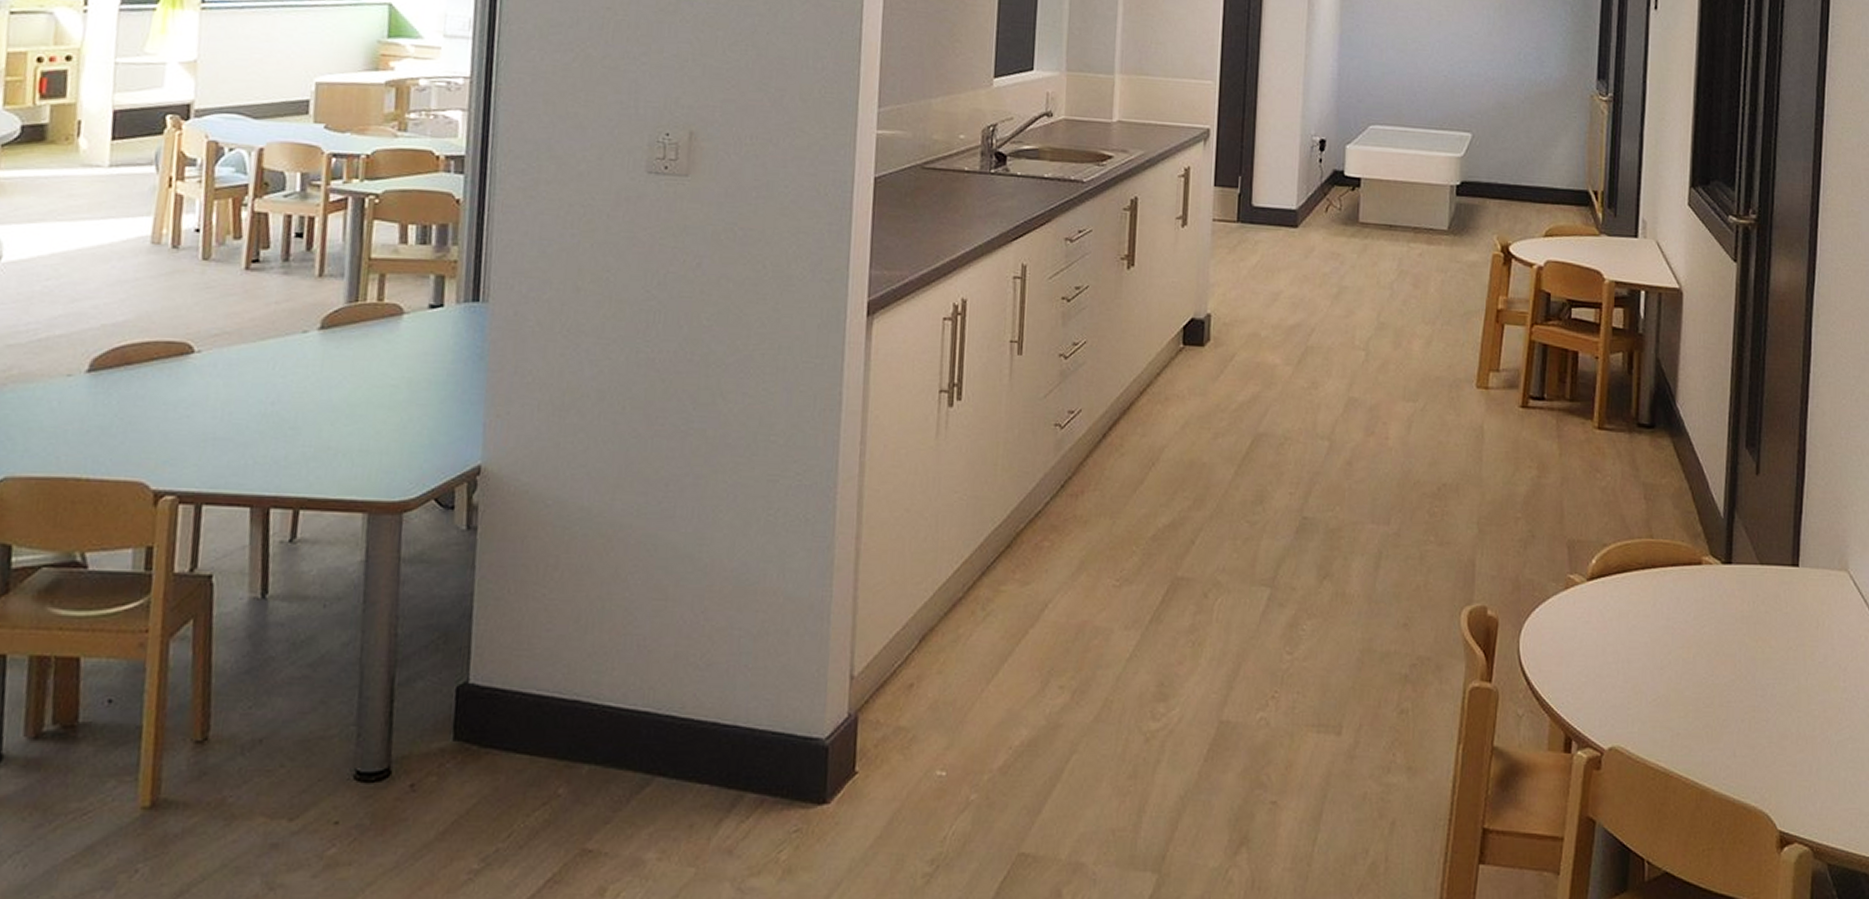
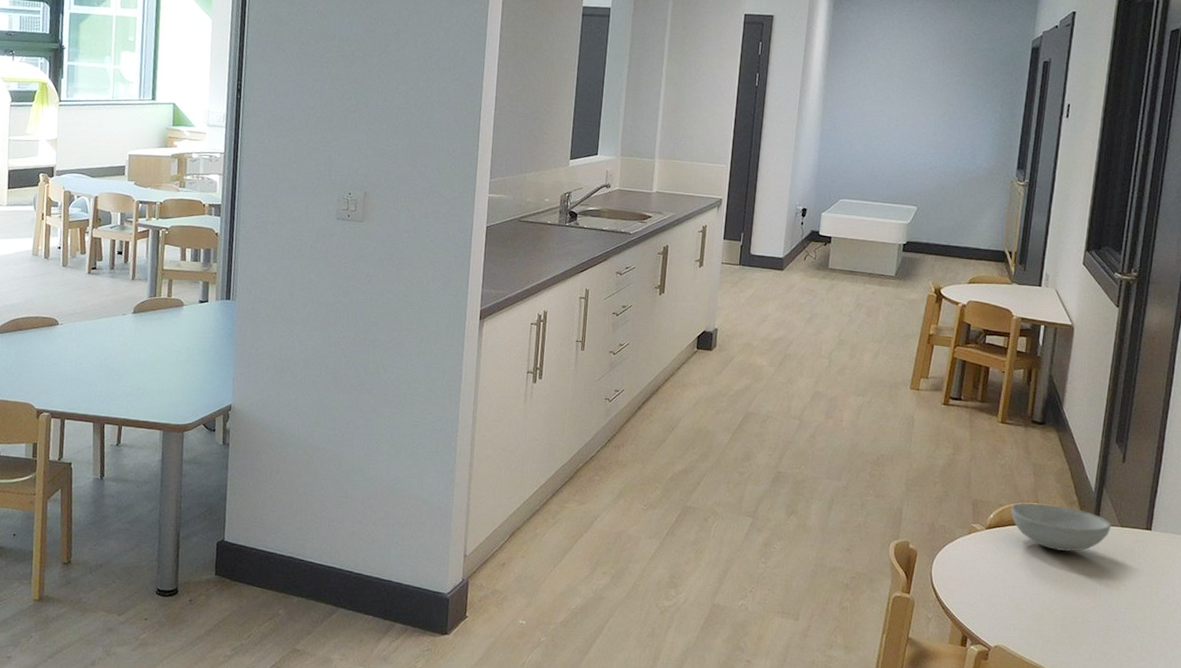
bowl: none [1618,539,1748,605] -> present [1011,502,1111,552]

